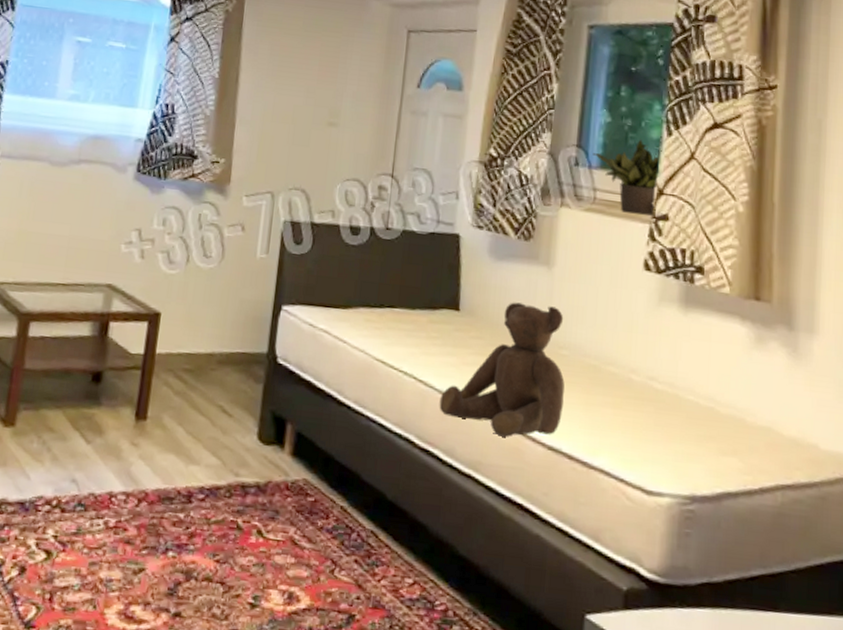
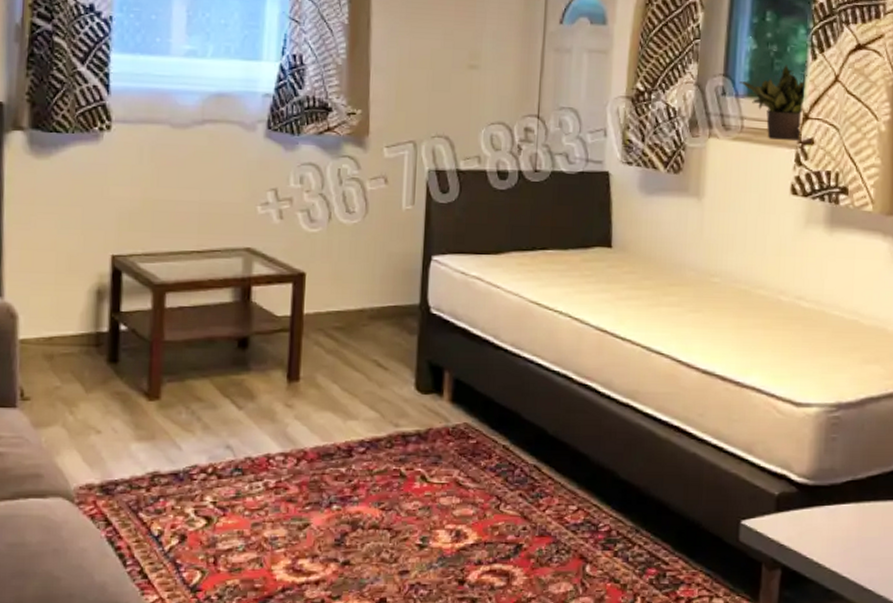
teddy bear: present [439,302,565,437] -> none [595,235,717,365]

